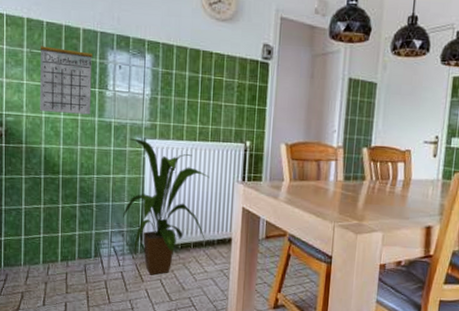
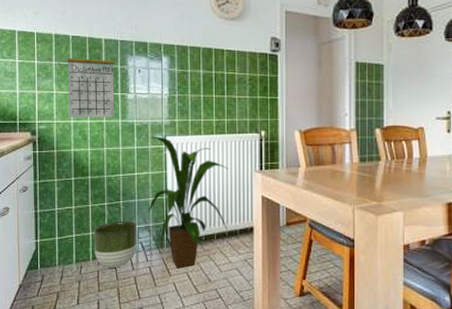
planter: none [63,223,110,271] -> present [94,221,137,268]

